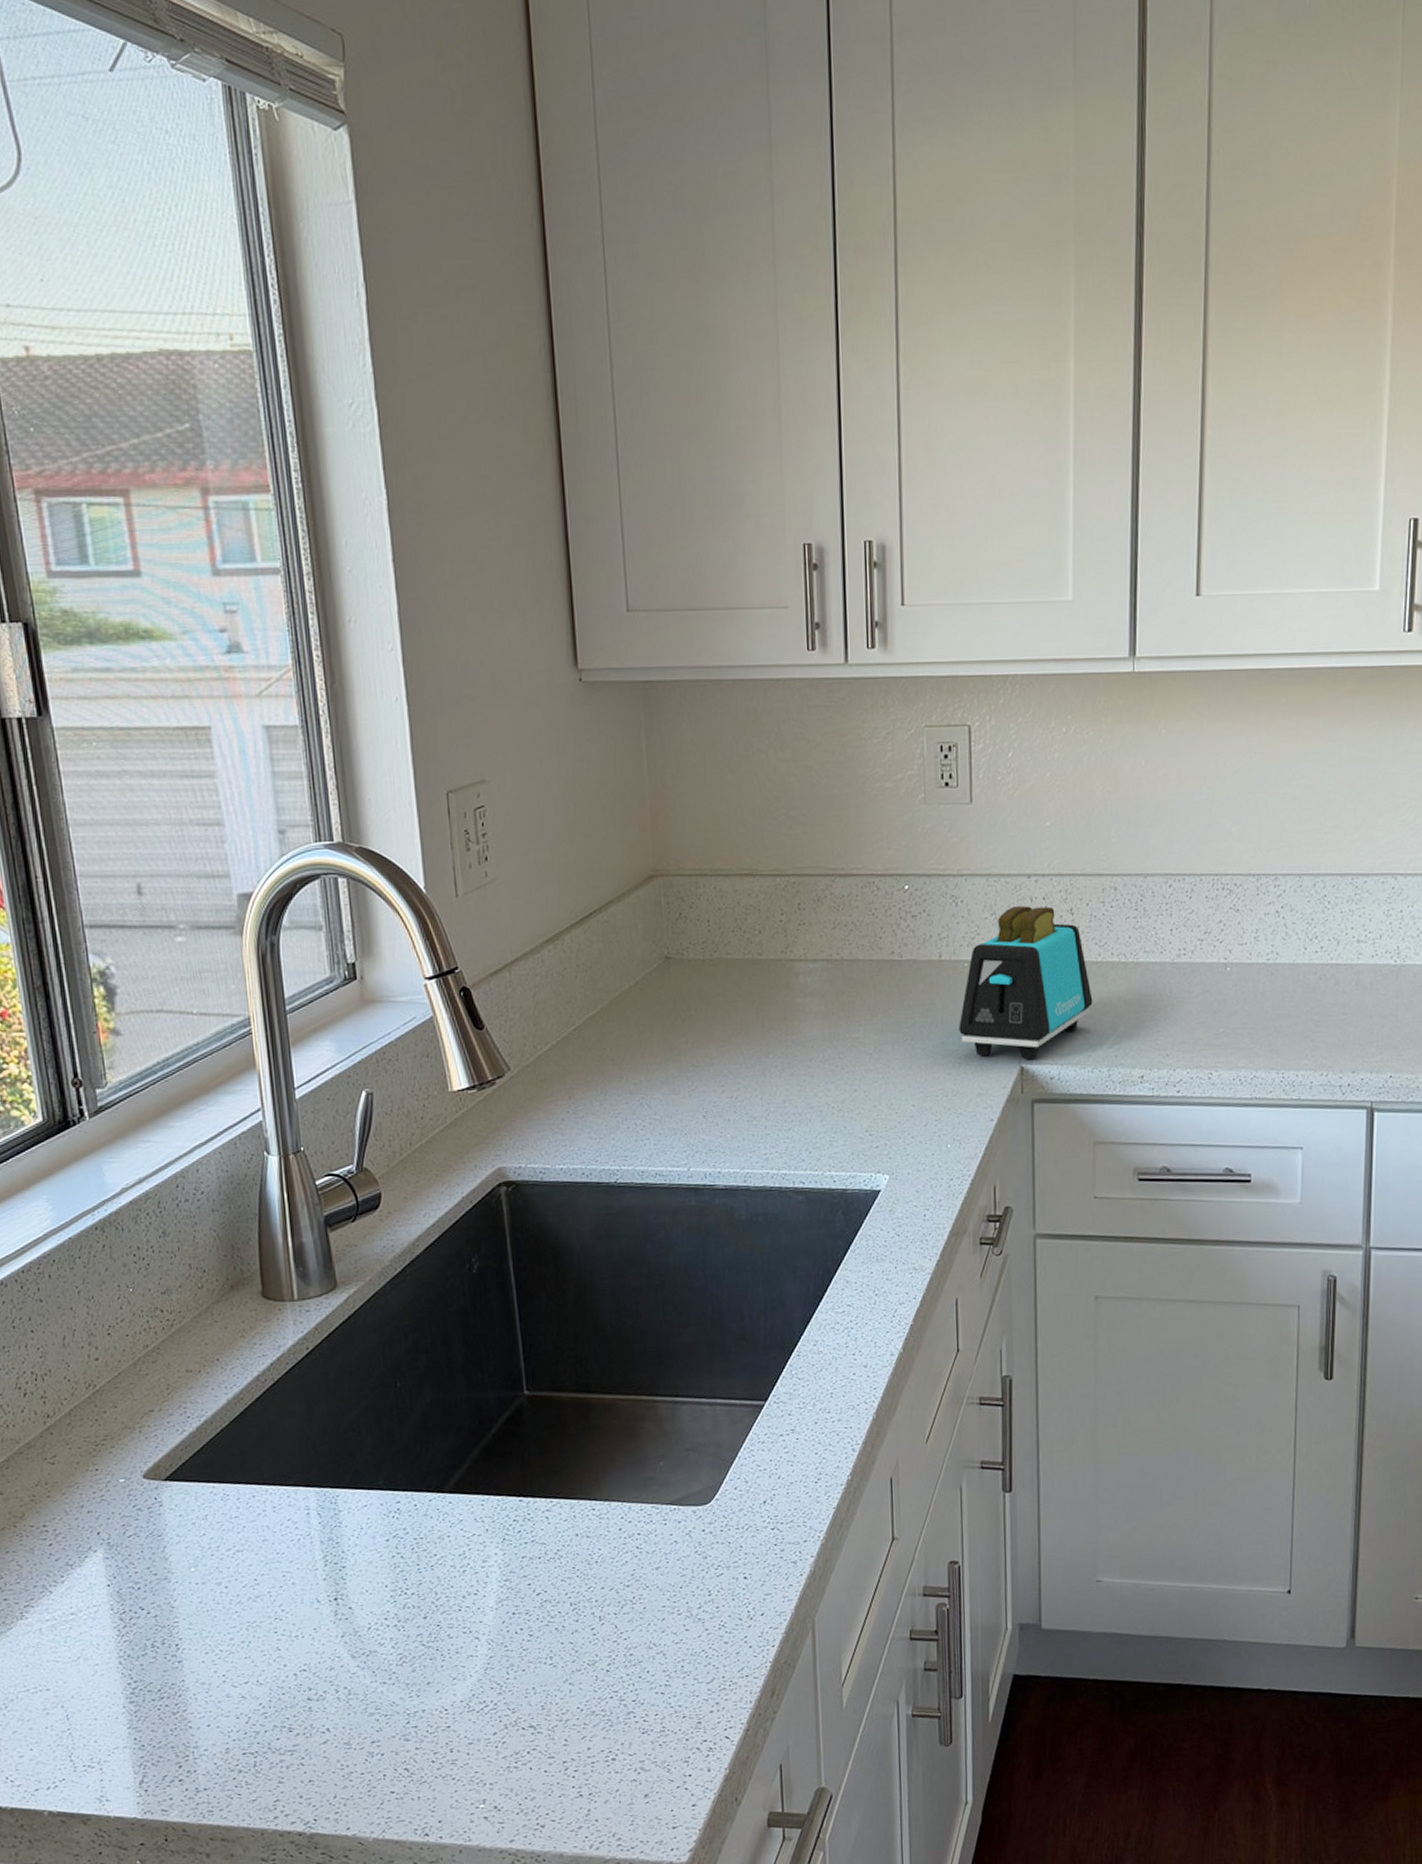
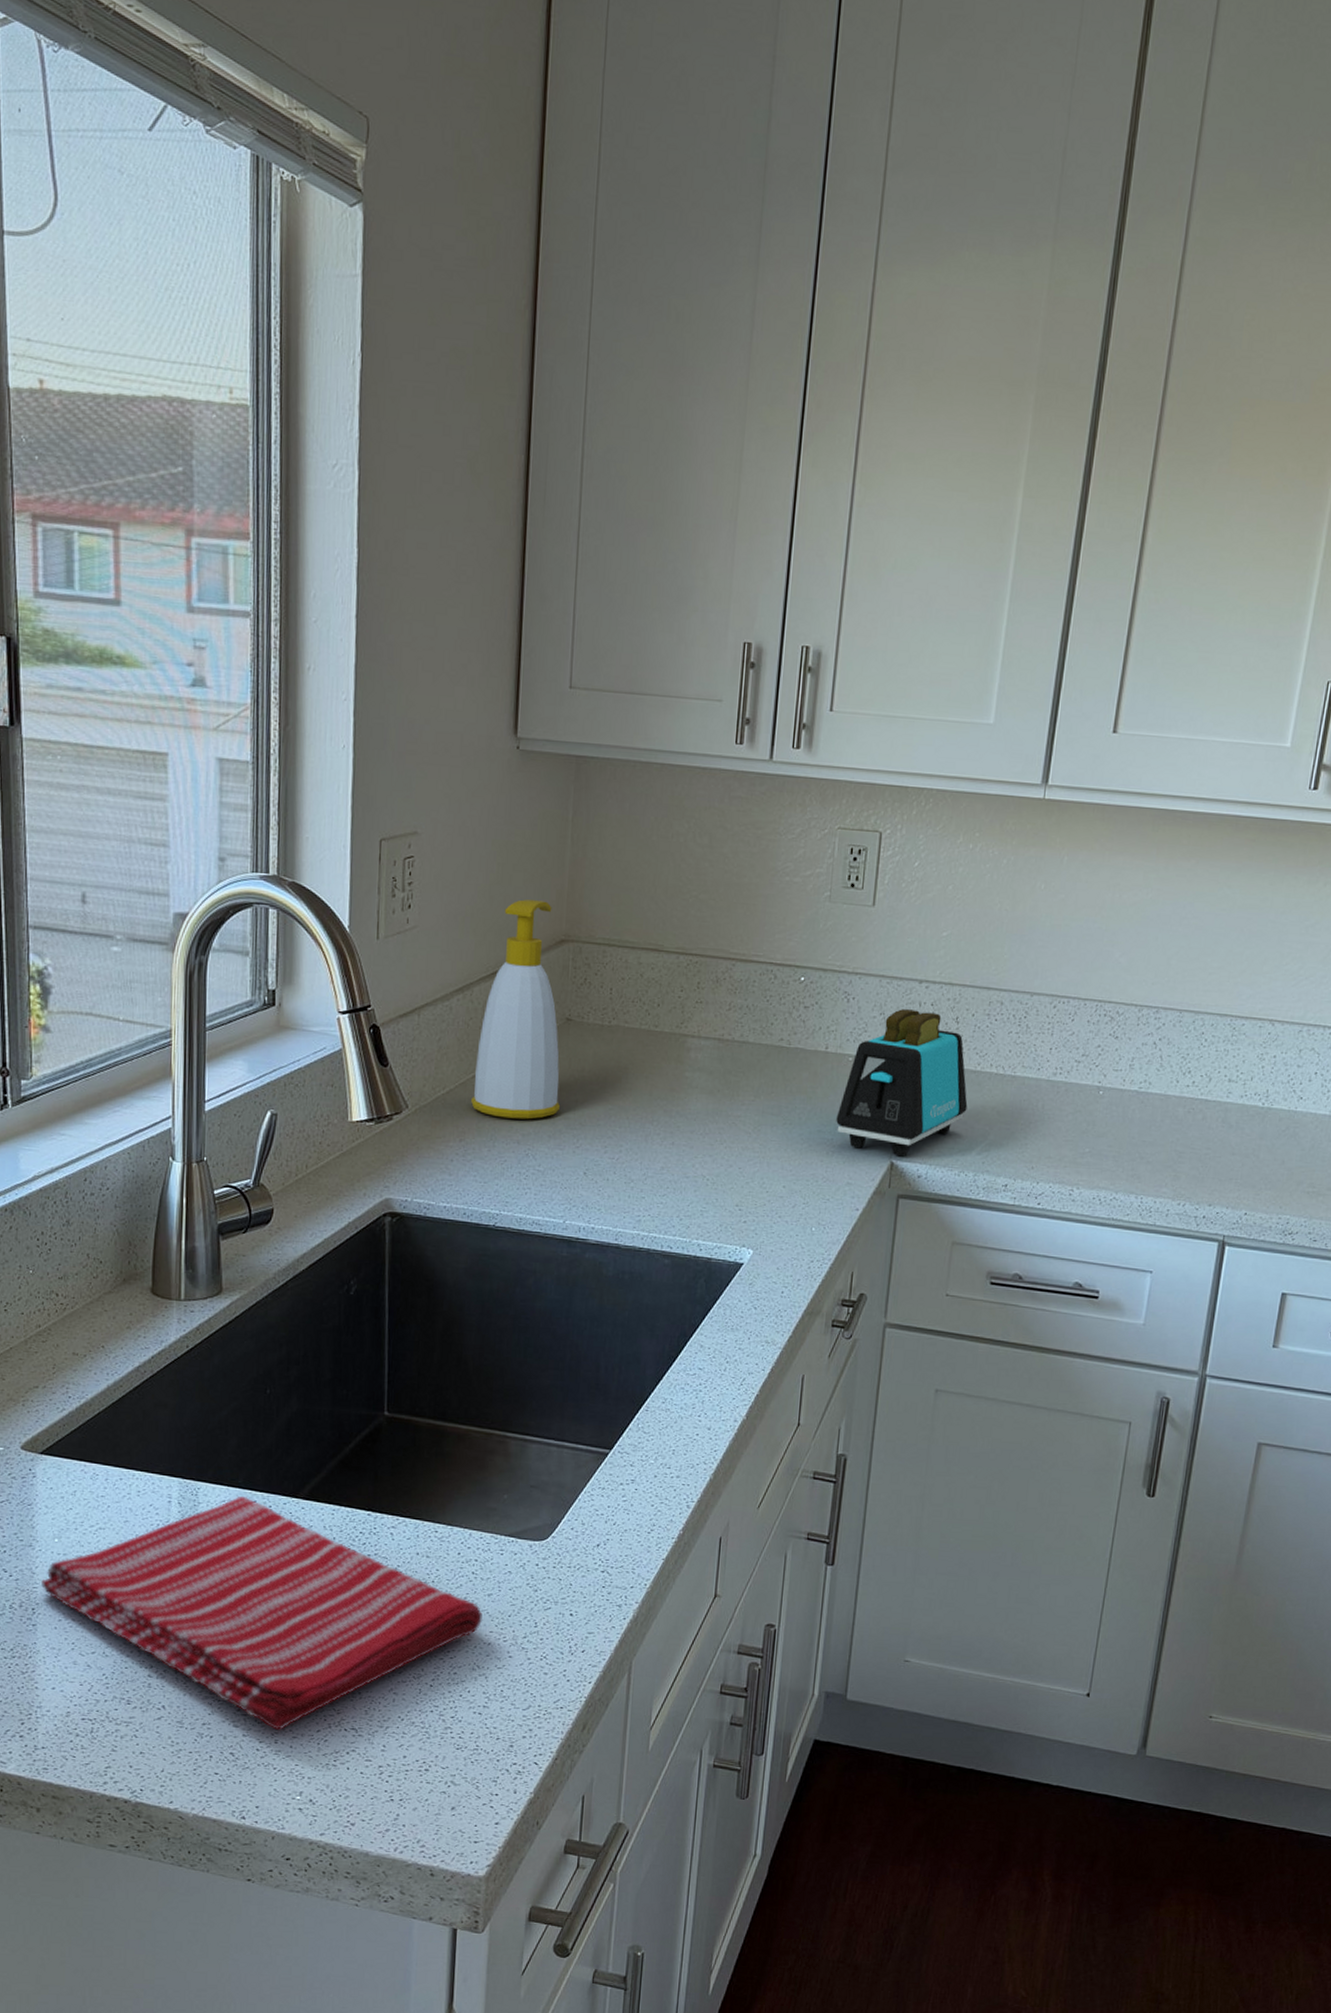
dish towel: none [182,1497,654,1739] -> present [41,1495,483,1731]
soap bottle: none [576,837,671,1069] -> present [471,899,561,1120]

